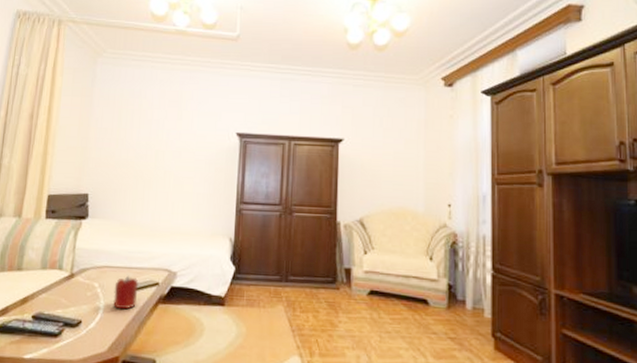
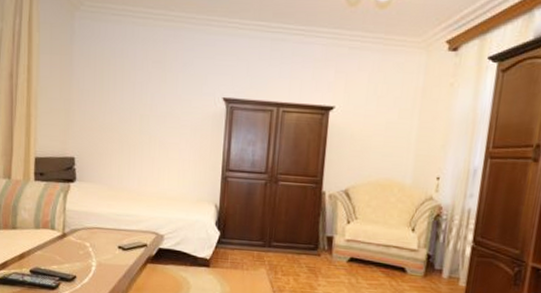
candle: present [113,275,139,309] -> none [105,236,128,267]

